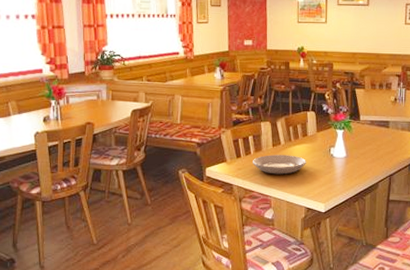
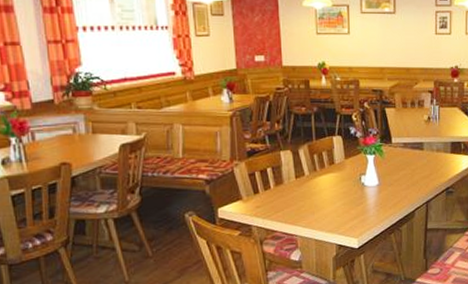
plate: present [253,155,306,175] -> none [273,187,335,210]

